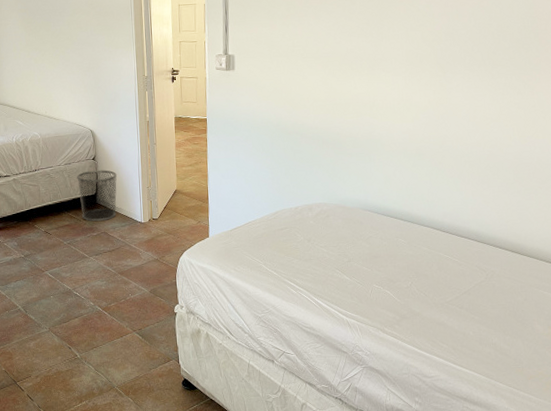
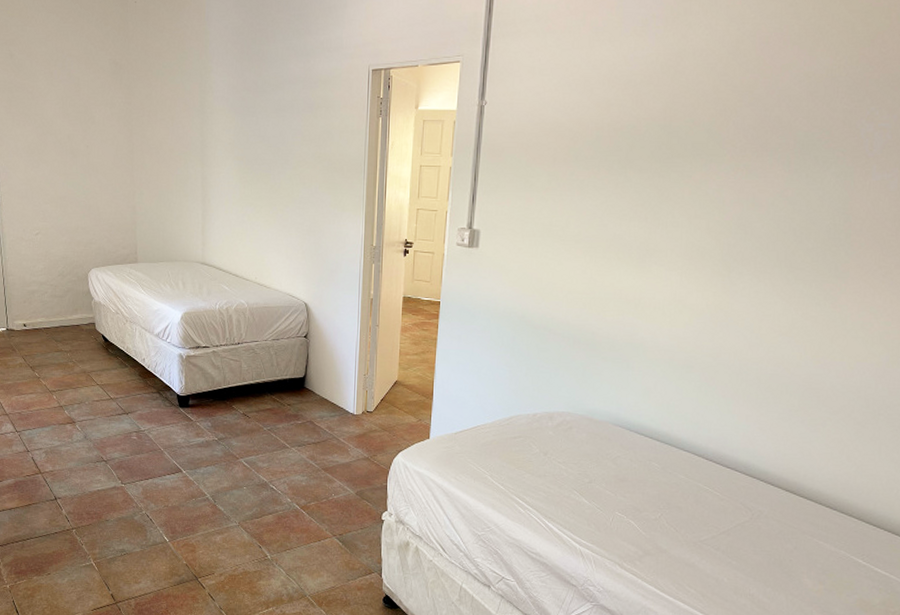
waste bin: present [77,170,117,222] -> none [284,349,331,409]

